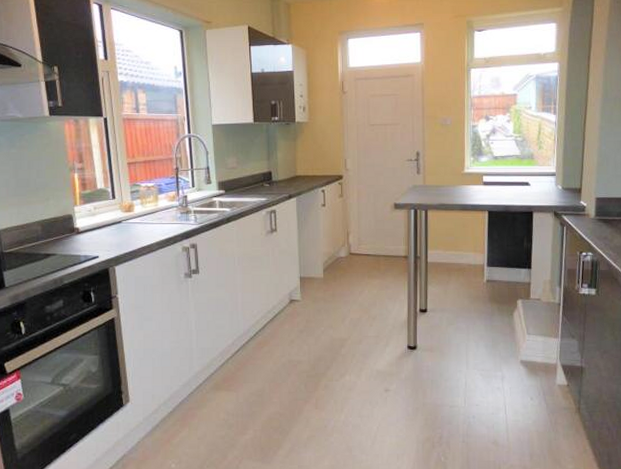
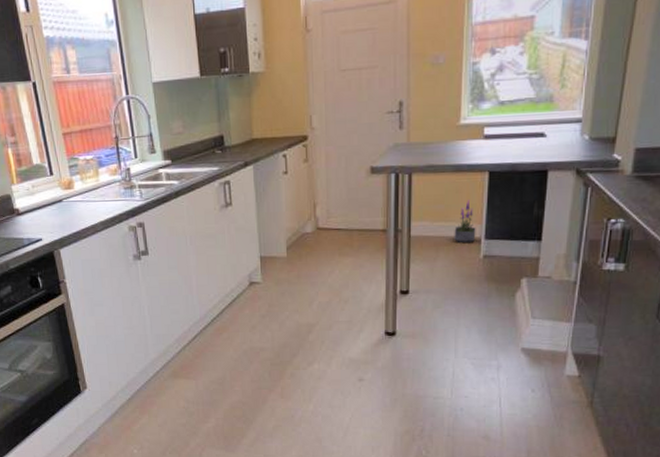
potted plant: none [462,233,480,269] -> present [454,200,476,243]

